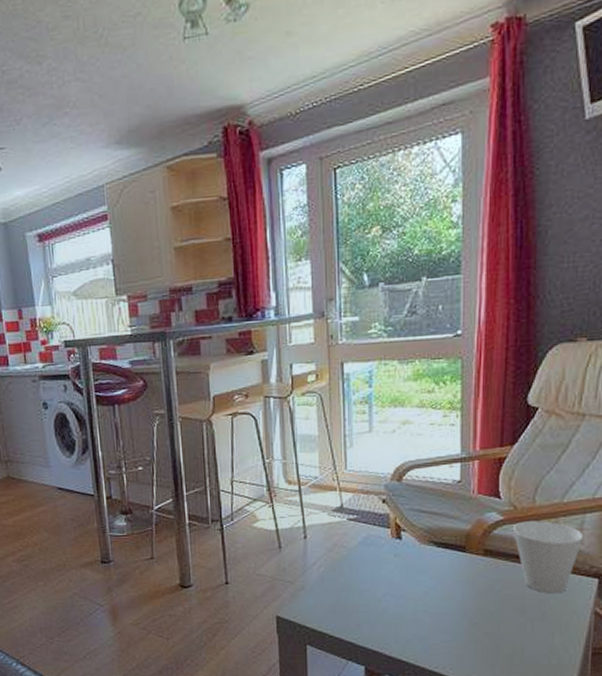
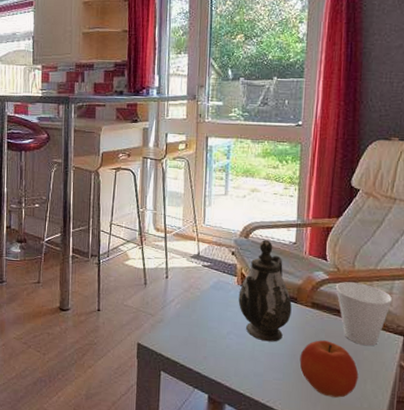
teapot: none [394,481,460,600] -> present [238,240,292,342]
fruit: none [472,592,545,656] -> present [299,340,359,398]

